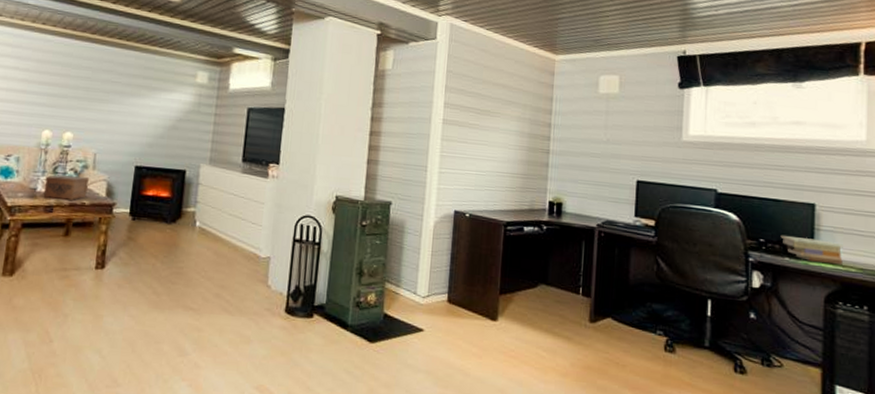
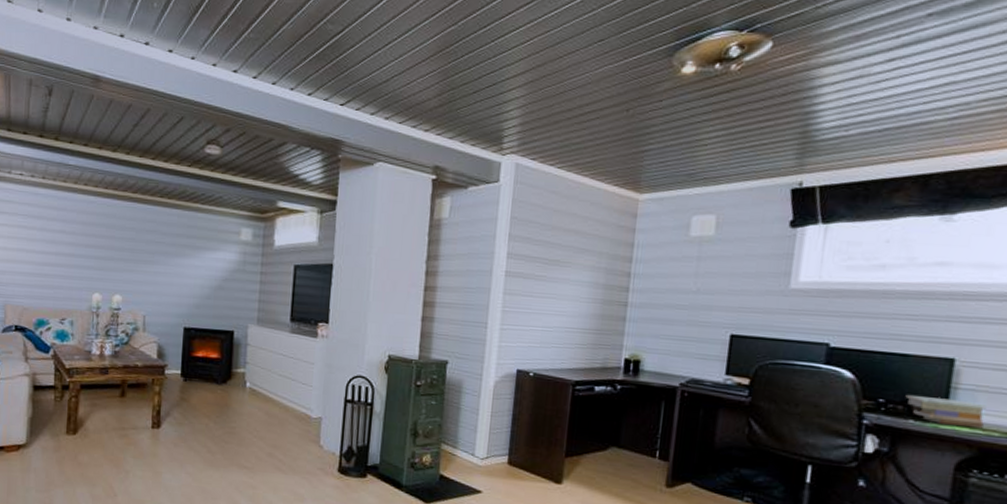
decorative box: present [44,175,90,201] -> none [98,337,141,363]

